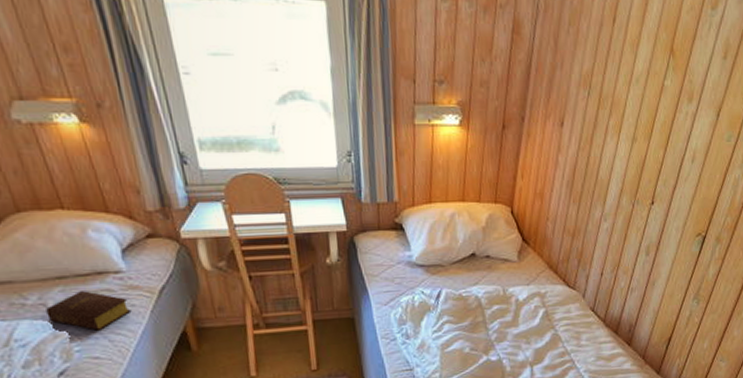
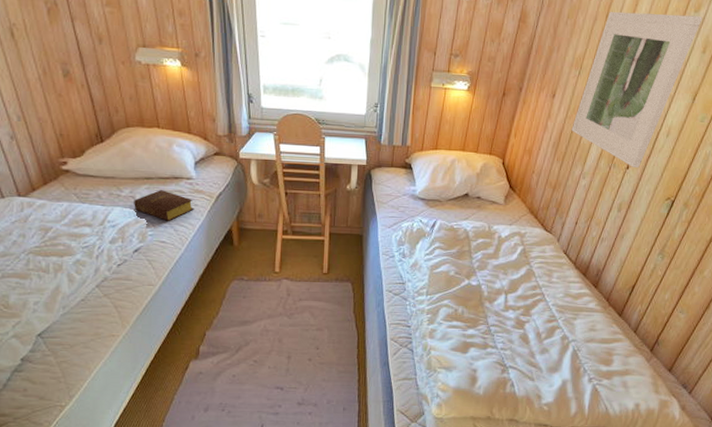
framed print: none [586,13,721,202] -> present [571,11,703,168]

